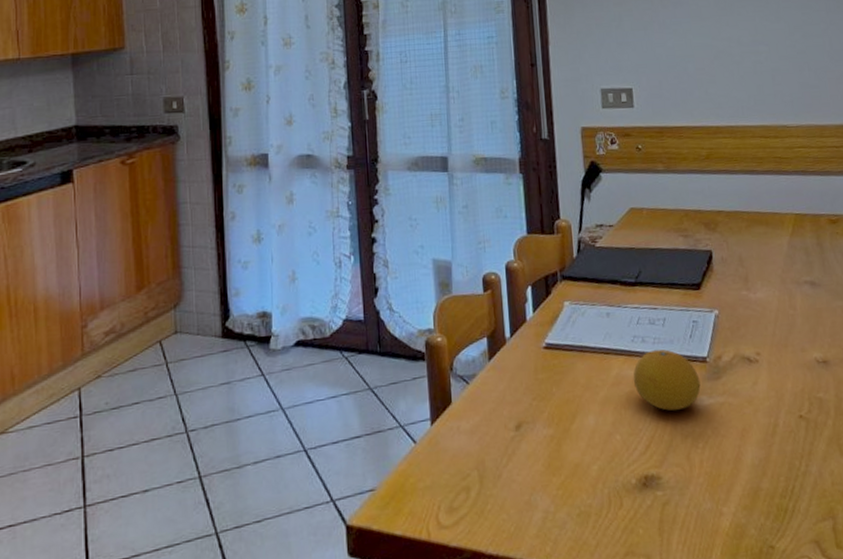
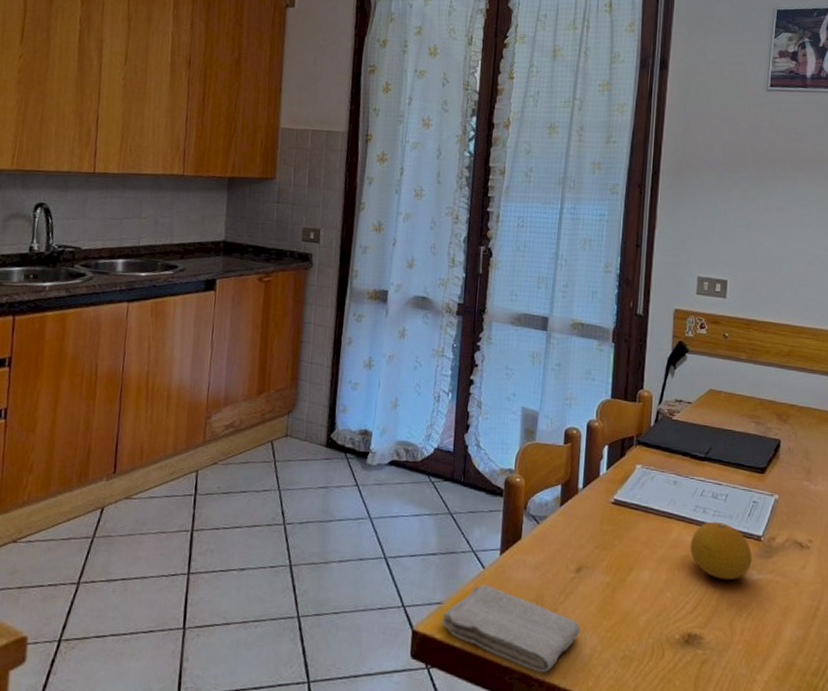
washcloth: none [377,460,530,547] -> present [441,584,581,672]

